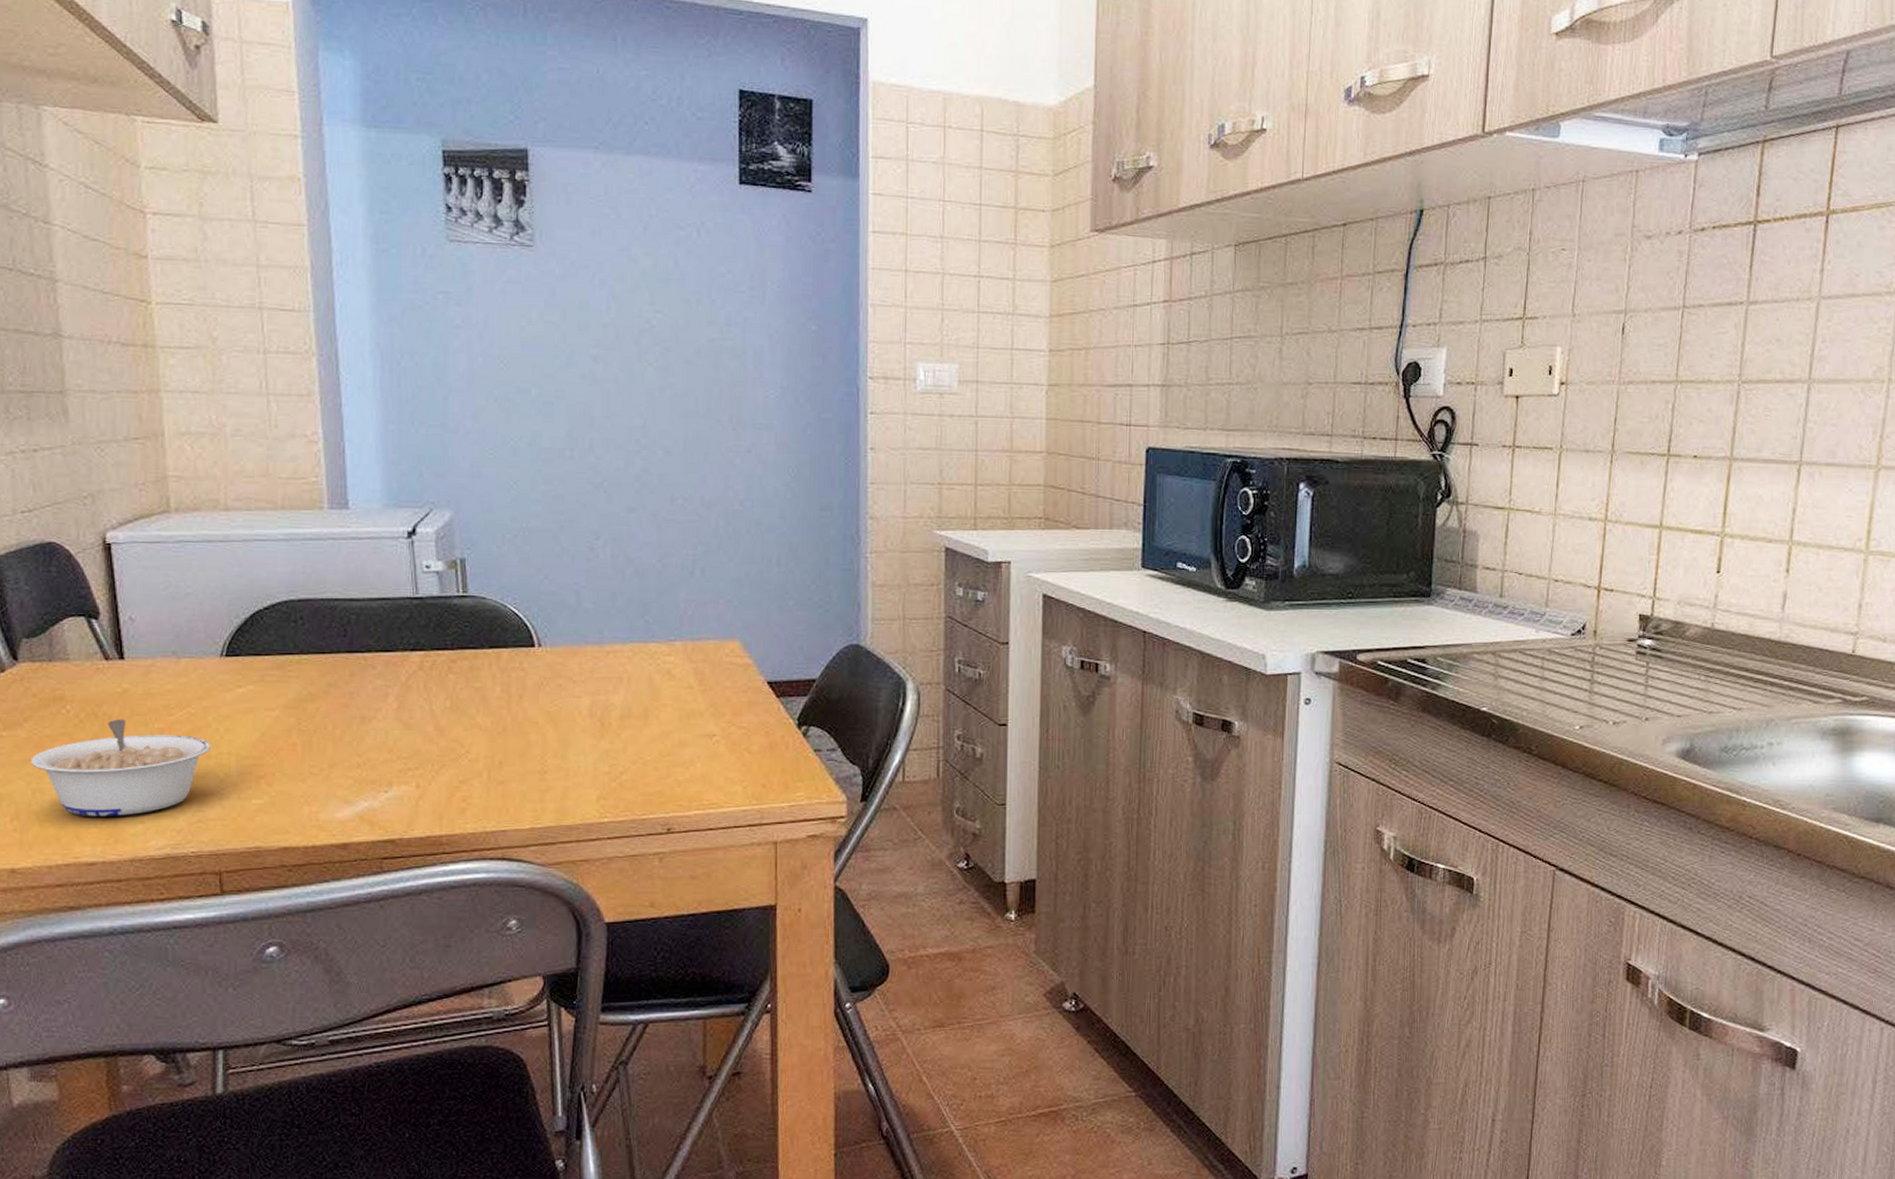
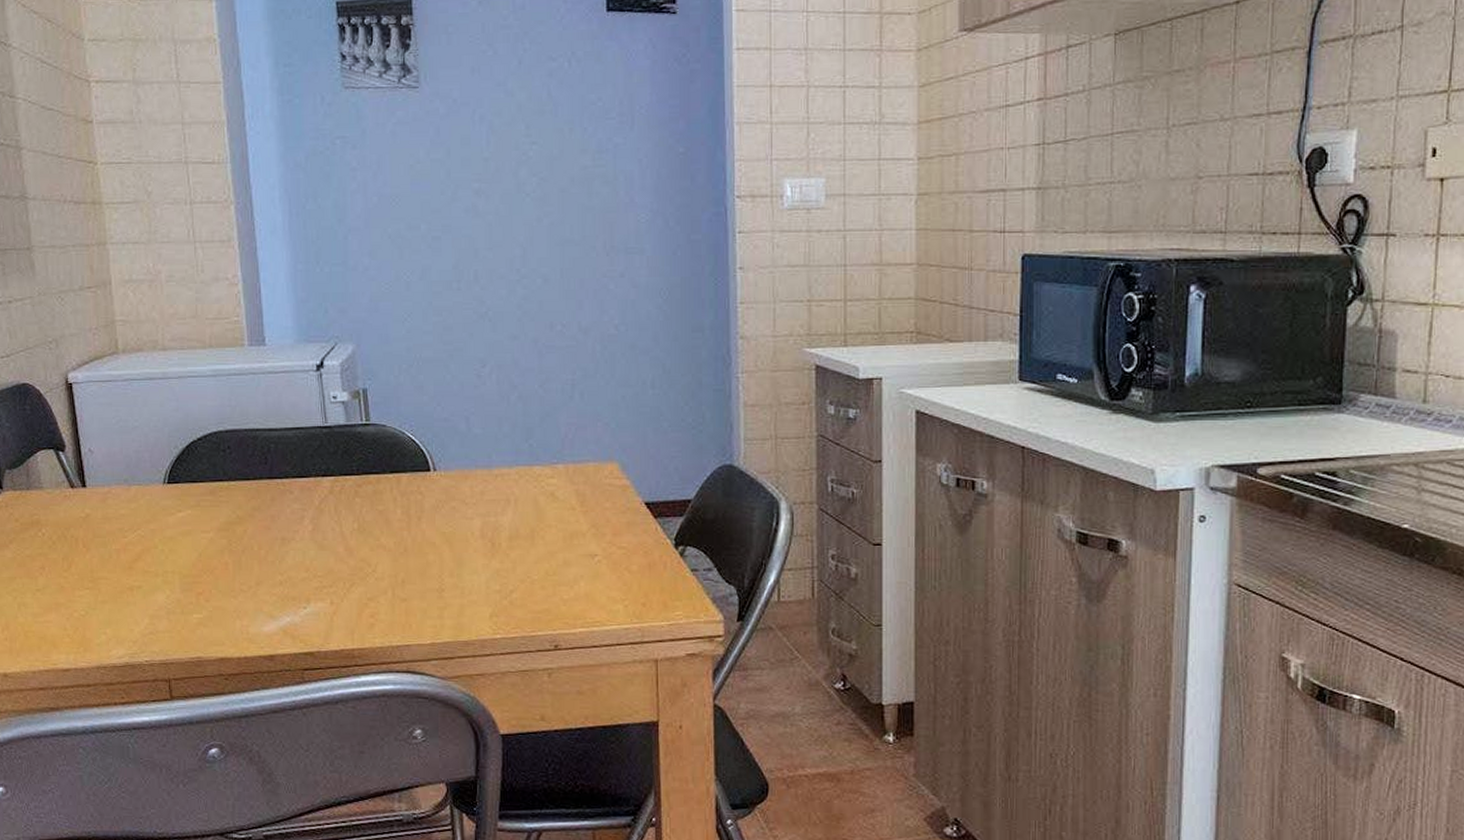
legume: present [31,719,212,816] -> none [16,541,159,628]

